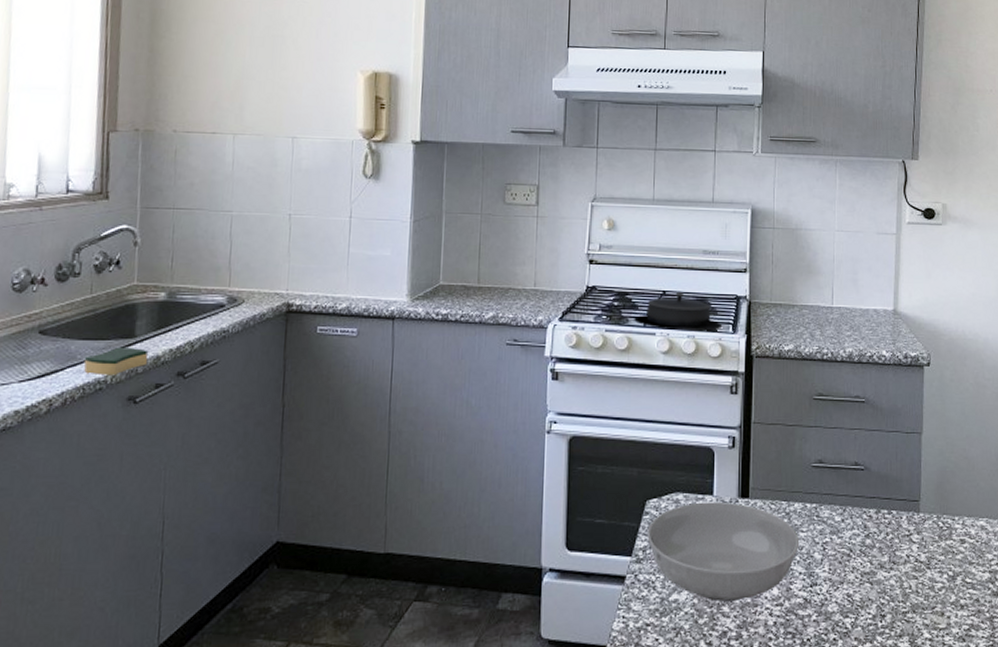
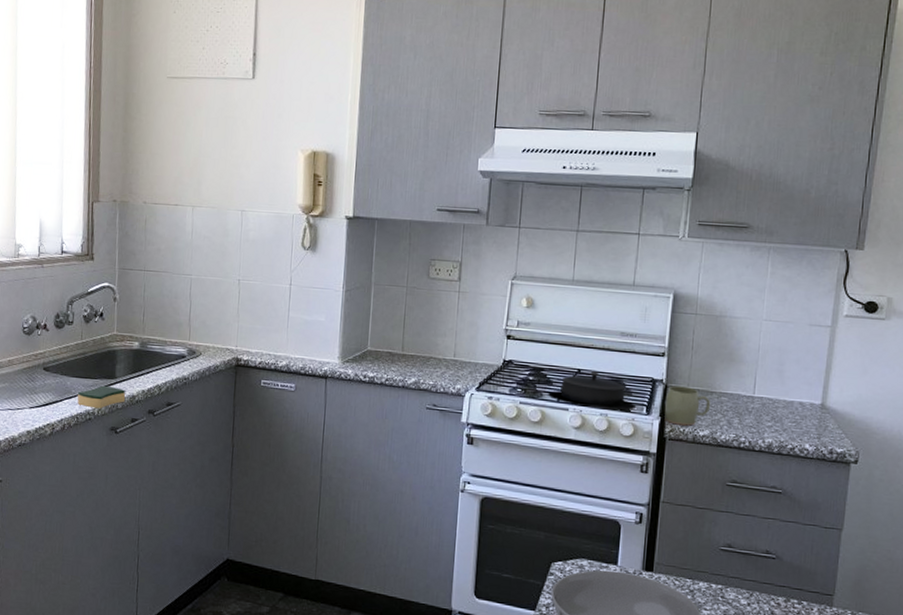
mug: none [749,301,794,341] -> present [664,385,711,426]

